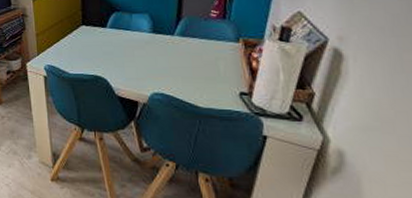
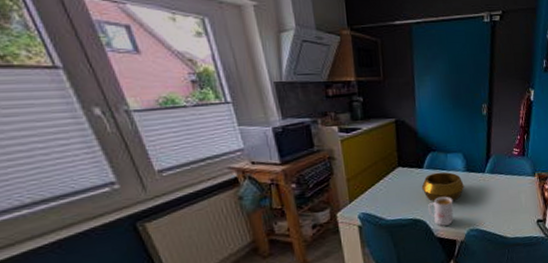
decorative bowl: none [104,32,149,62] -> present [421,172,464,202]
mug: none [110,56,137,86] -> present [428,196,454,226]

